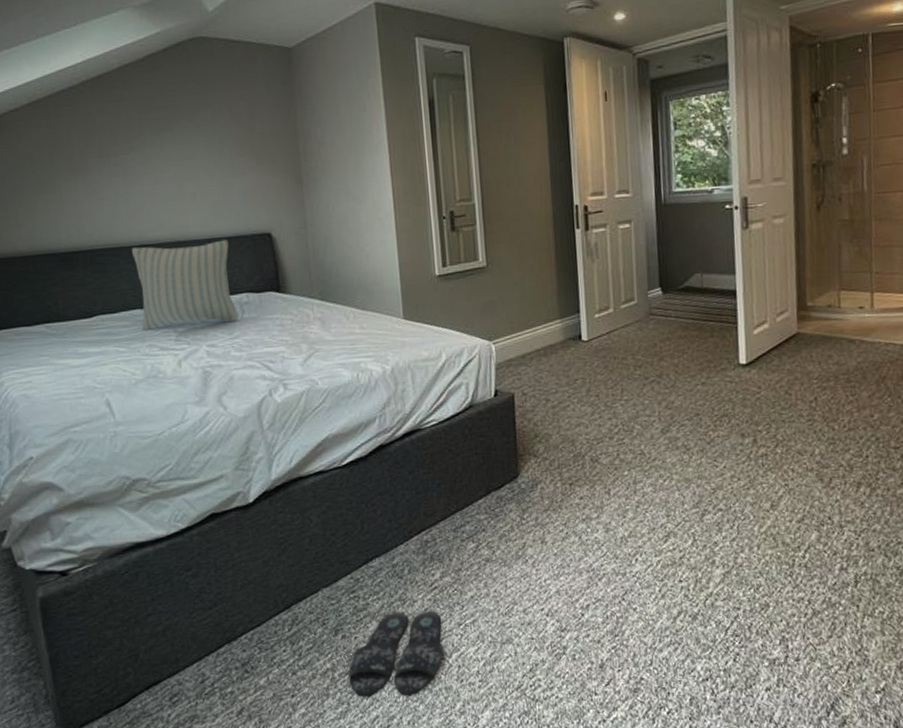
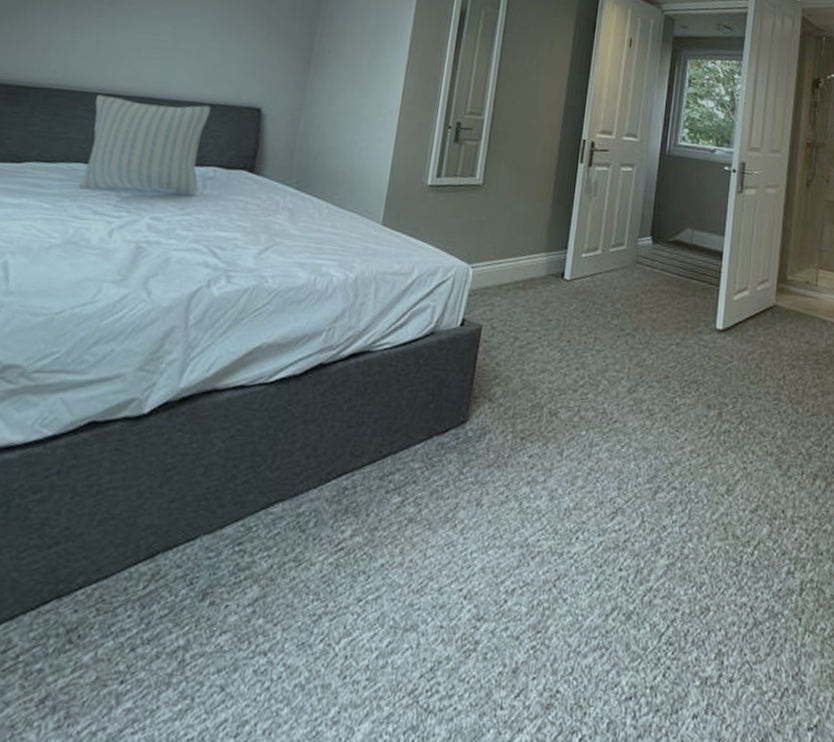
slippers: present [348,611,446,697] -> none [202,575,339,693]

